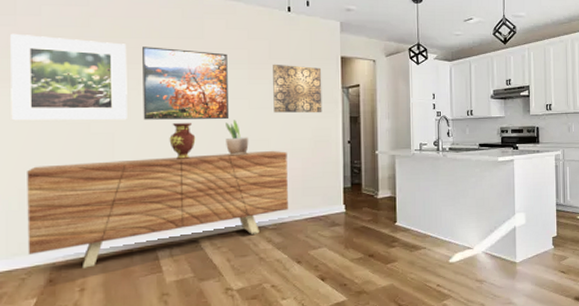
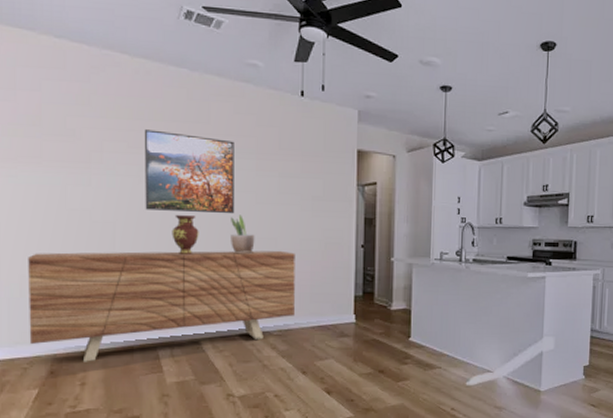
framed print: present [11,33,127,121] -> none [10,109,129,209]
wall art: present [273,64,322,113] -> none [282,155,336,213]

